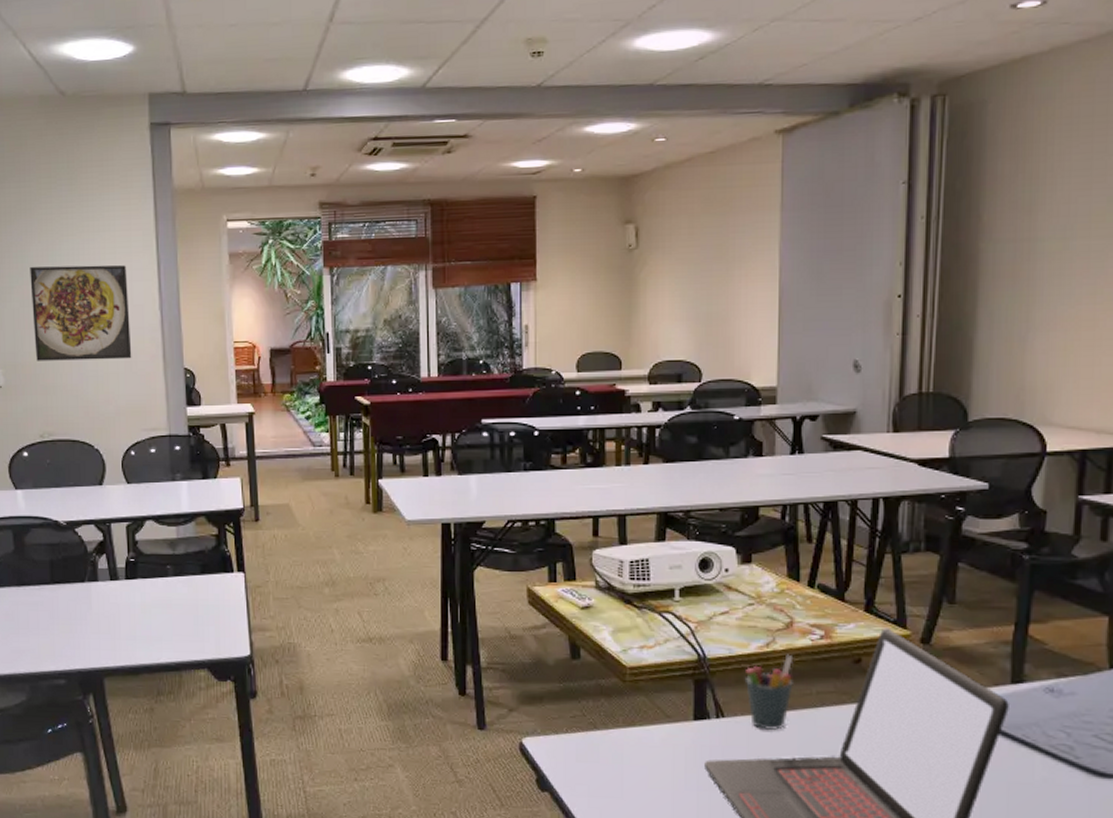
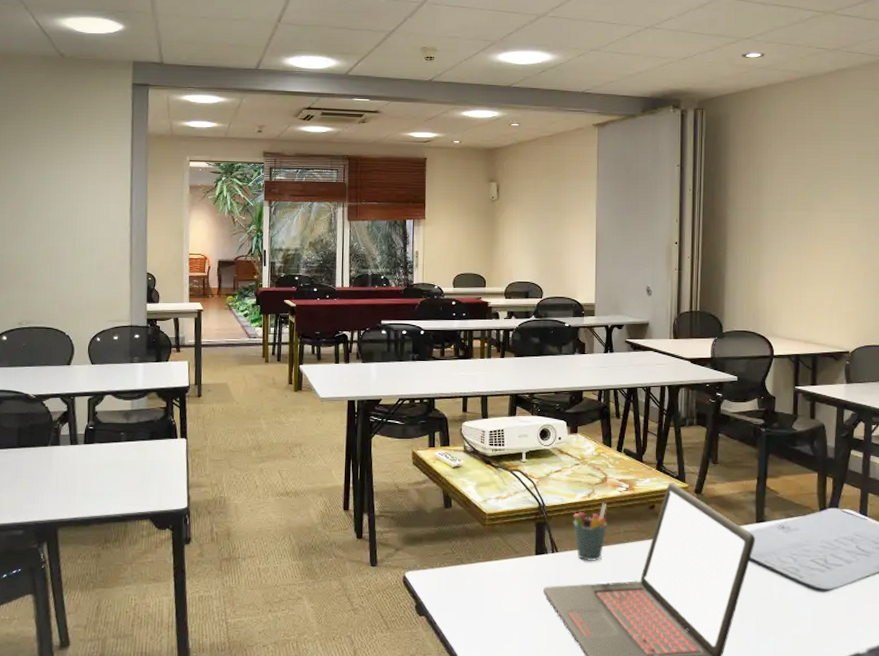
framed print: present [30,265,132,361] -> none [21,186,105,264]

